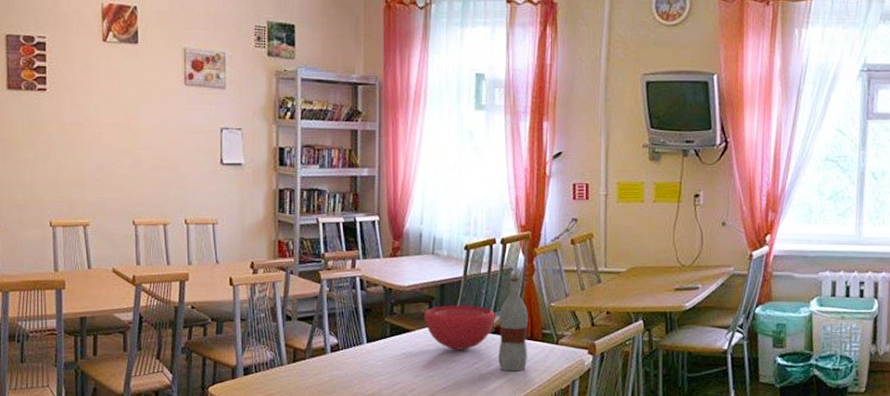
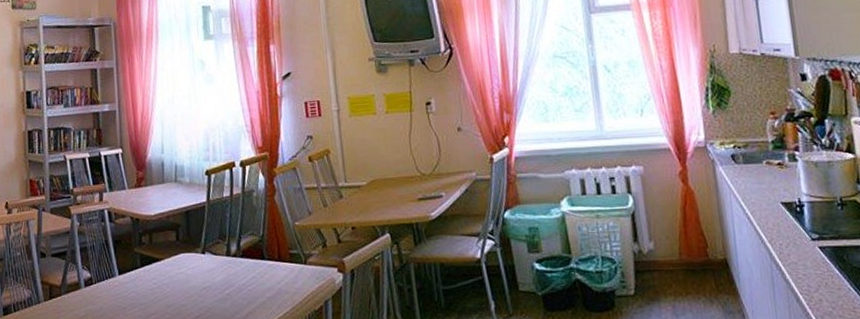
bowl: present [424,304,495,350] -> none [172,229,242,277]
bottle: present [498,277,529,372] -> none [245,198,278,296]

